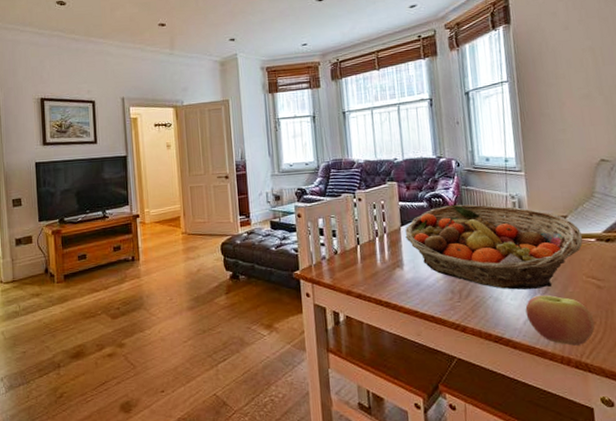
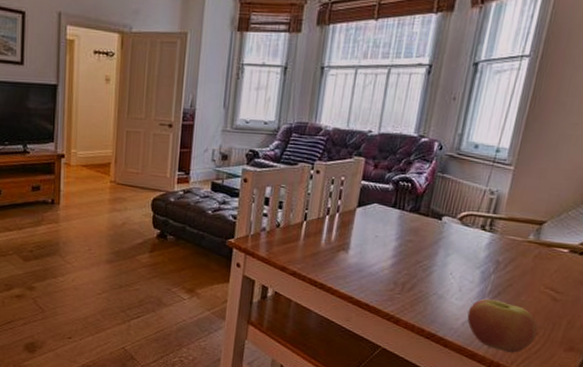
fruit basket: present [405,204,583,290] -> none [359,191,556,293]

